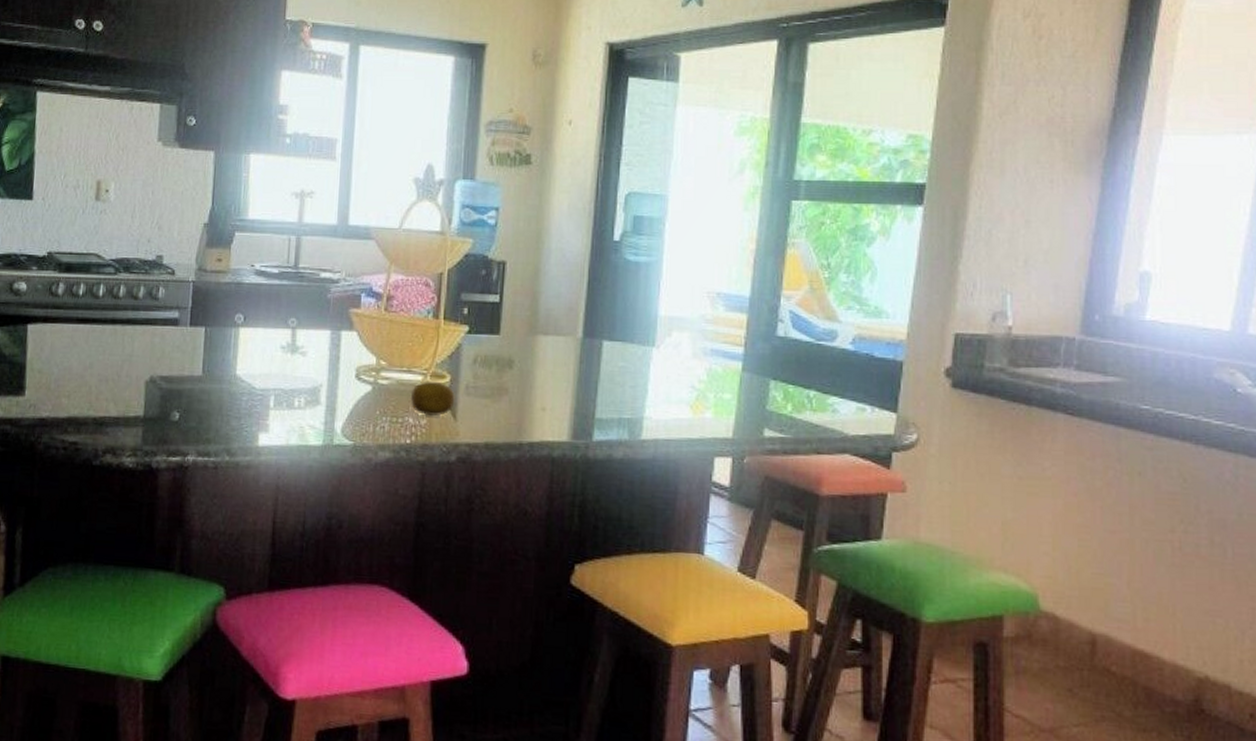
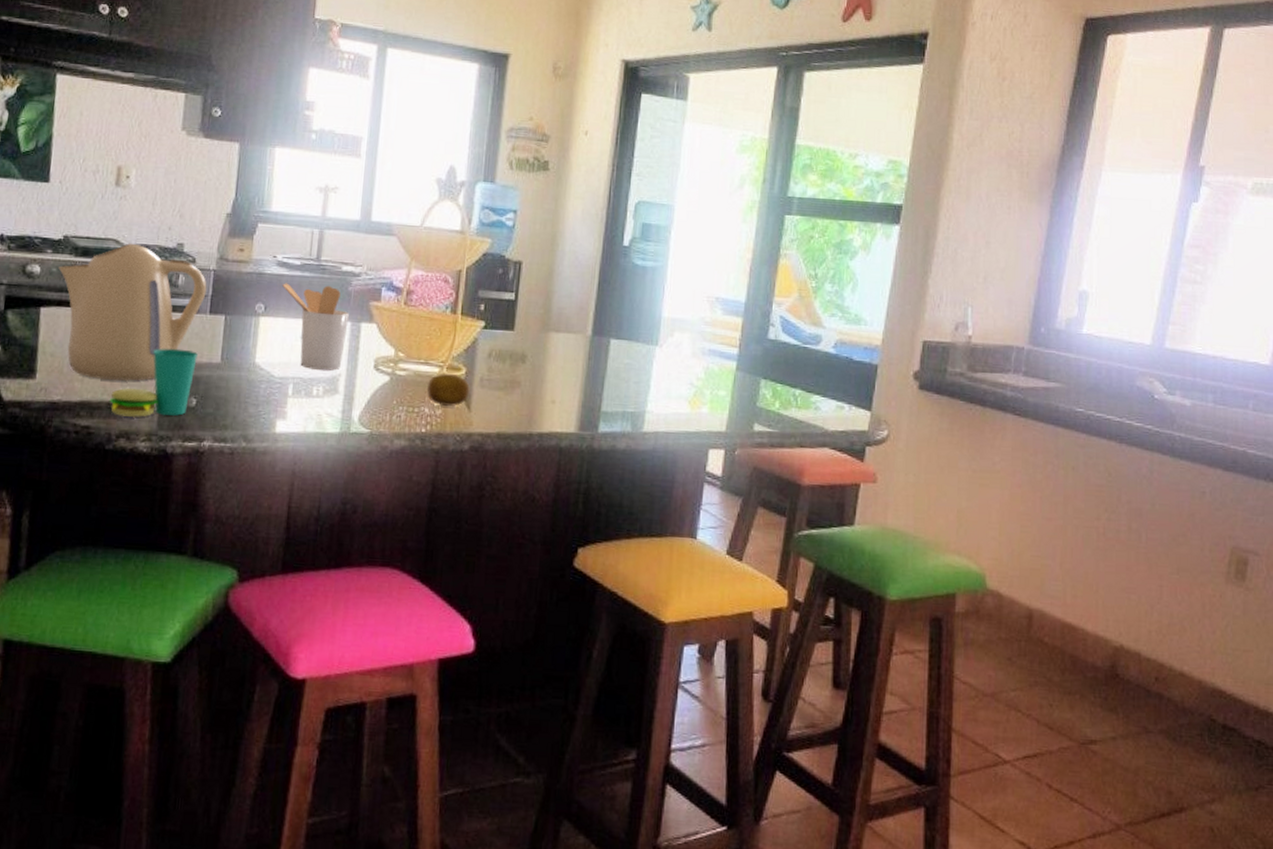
kettle: none [43,257,187,396] -> present [58,243,207,381]
cup: none [95,362,181,432] -> present [109,348,199,417]
utensil holder: none [261,292,329,381] -> present [282,283,349,371]

